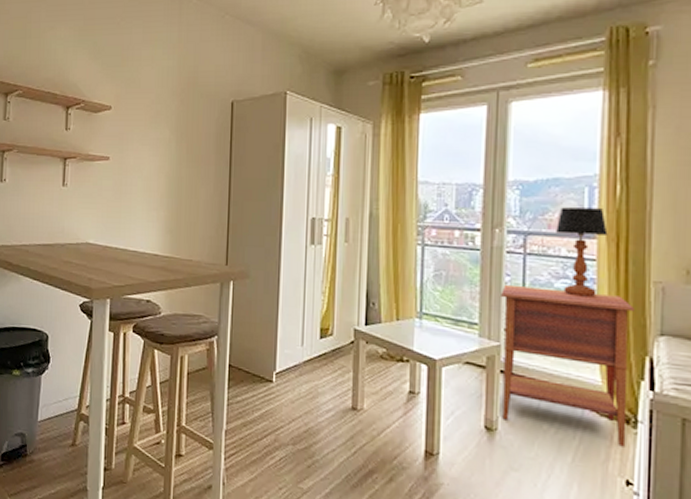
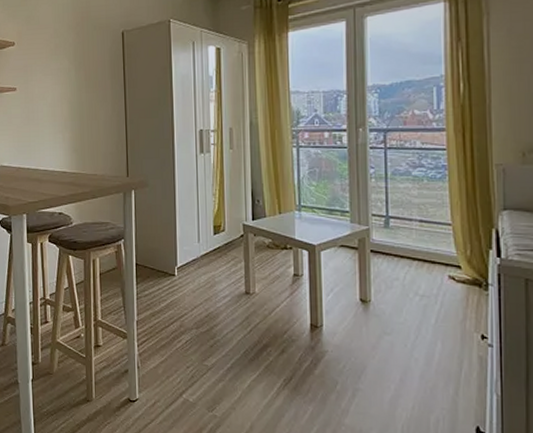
nightstand: present [501,284,634,447] -> none [367,175,480,307]
table lamp: present [556,207,608,297] -> none [411,104,455,182]

